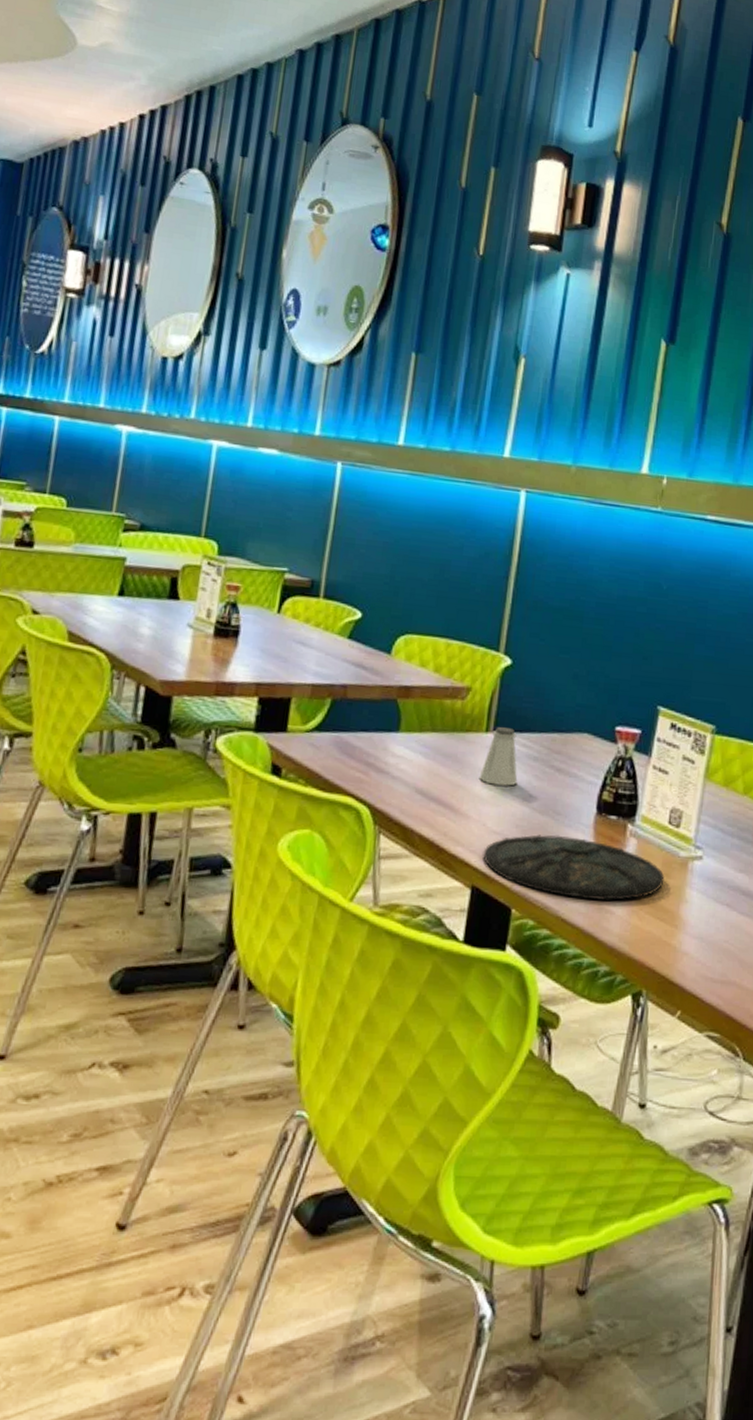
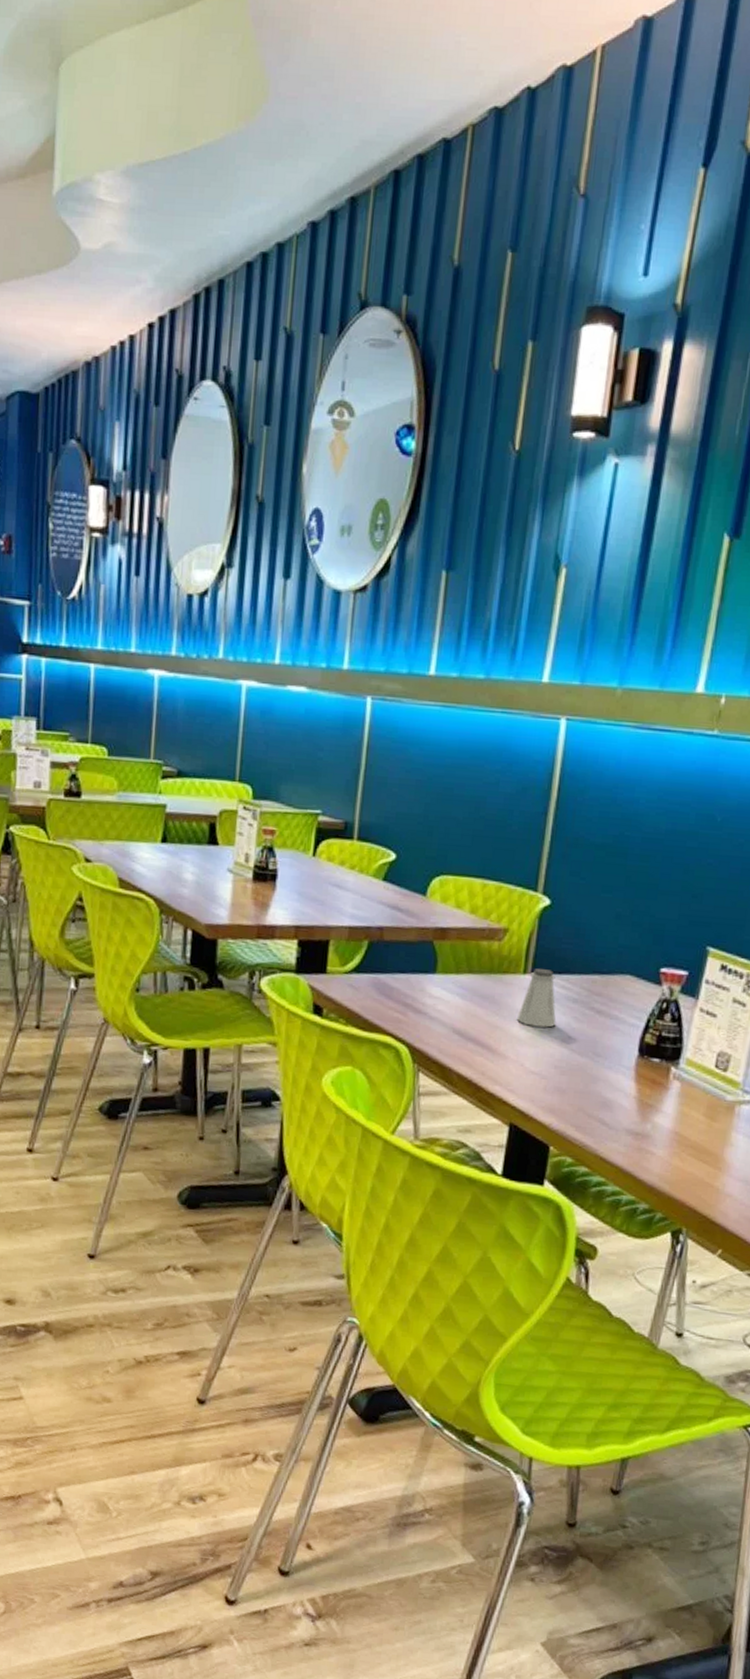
plate: present [483,834,665,901] -> none [521,1075,709,1142]

